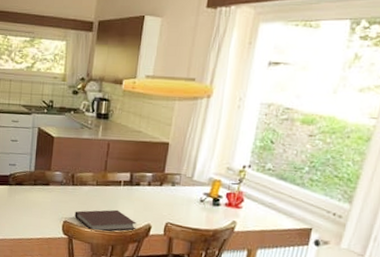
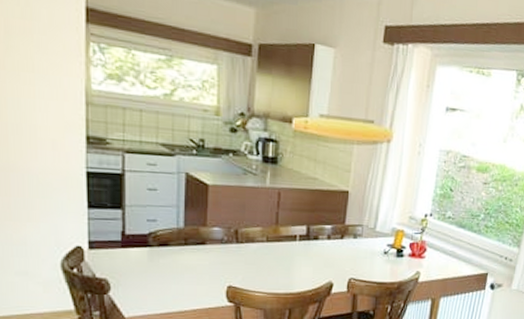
notebook: present [74,209,136,232] -> none [241,268,316,295]

